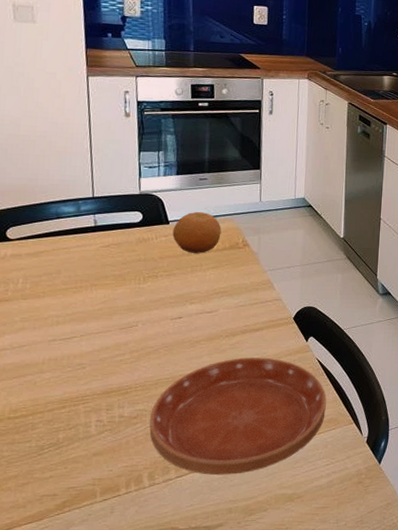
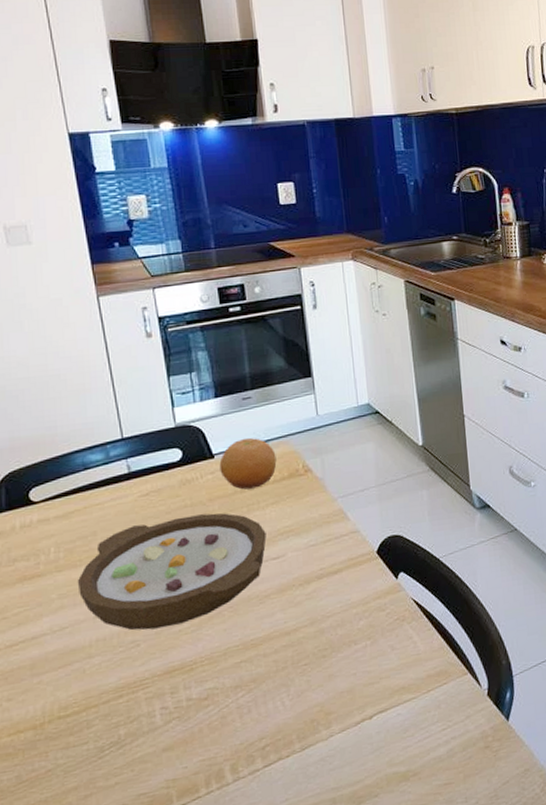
bowl: none [38,268,204,356] -> present [77,513,267,630]
saucer: present [149,357,327,476] -> none [222,604,432,760]

